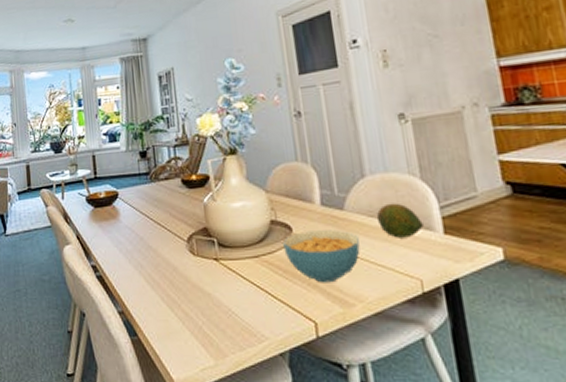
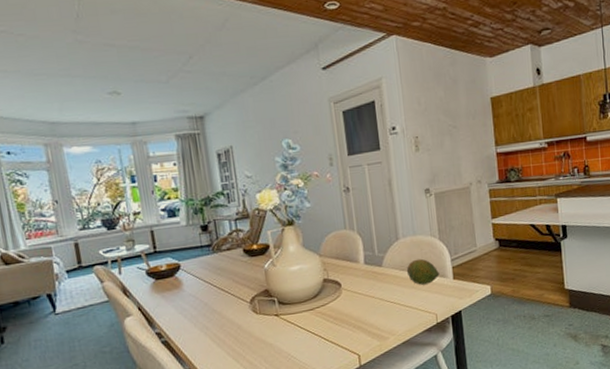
cereal bowl: present [283,230,360,283] -> none [334,282,394,325]

